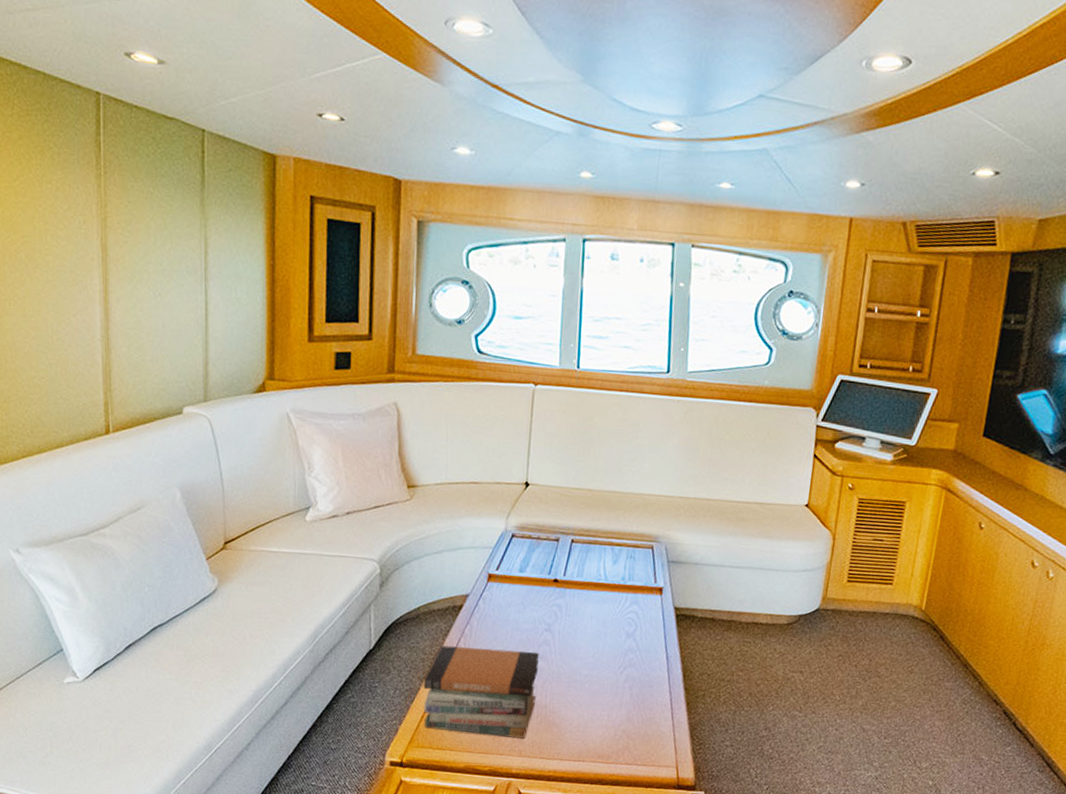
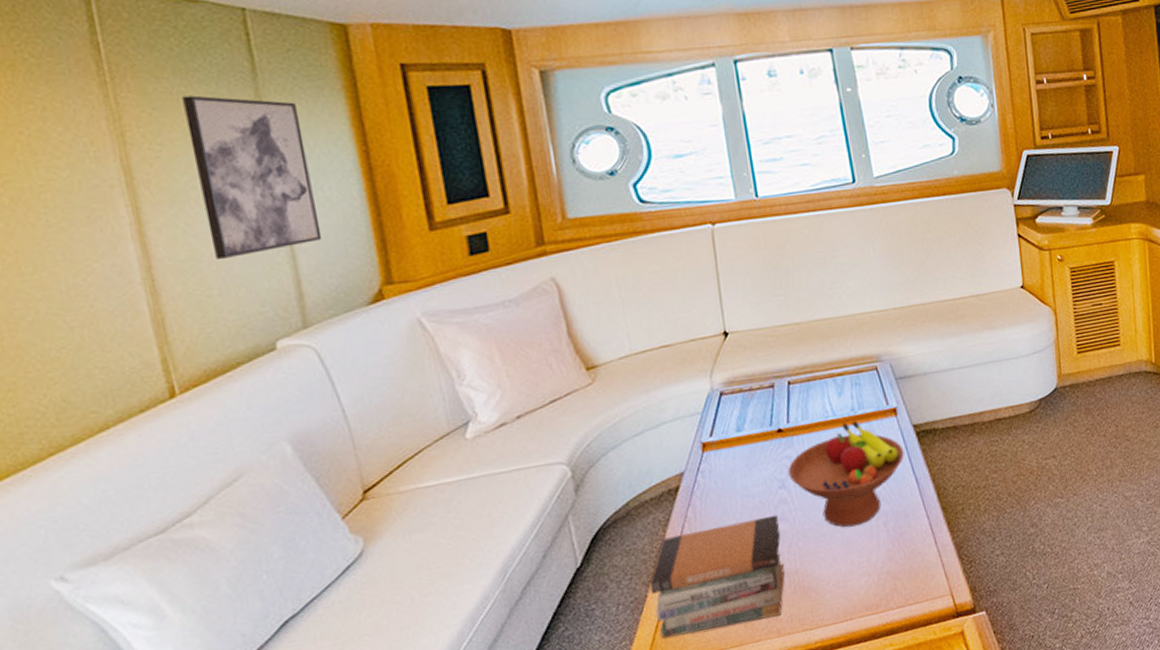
wall art: none [150,196,229,334] -> present [182,95,323,259]
fruit bowl: none [555,589,661,682] -> present [788,420,904,527]

